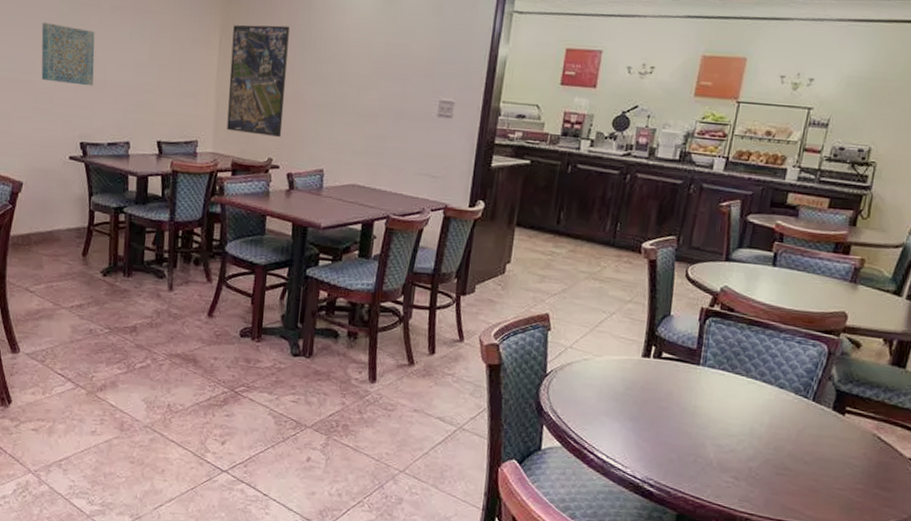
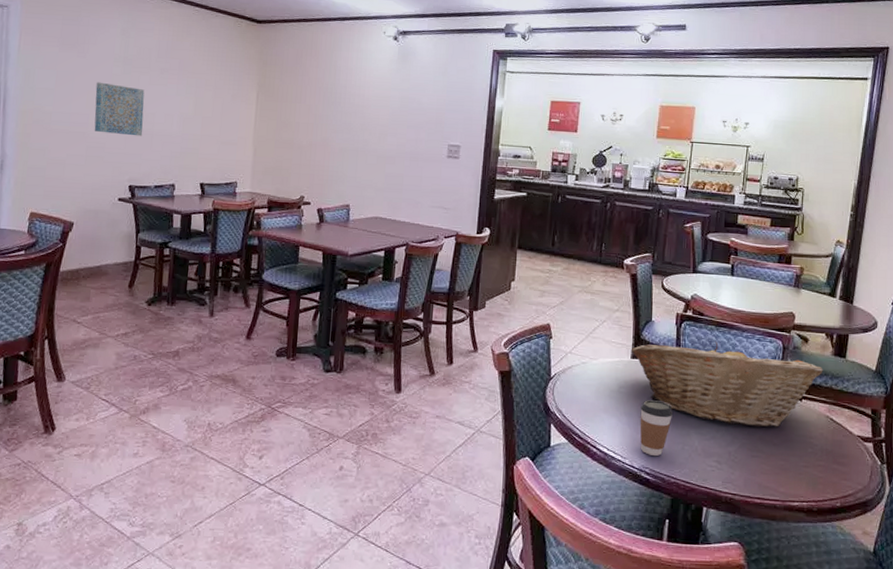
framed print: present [227,24,290,138] -> none [263,83,318,178]
fruit basket: none [643,342,876,444] -> present [632,341,823,427]
coffee cup: none [645,405,688,467] -> present [640,400,674,456]

